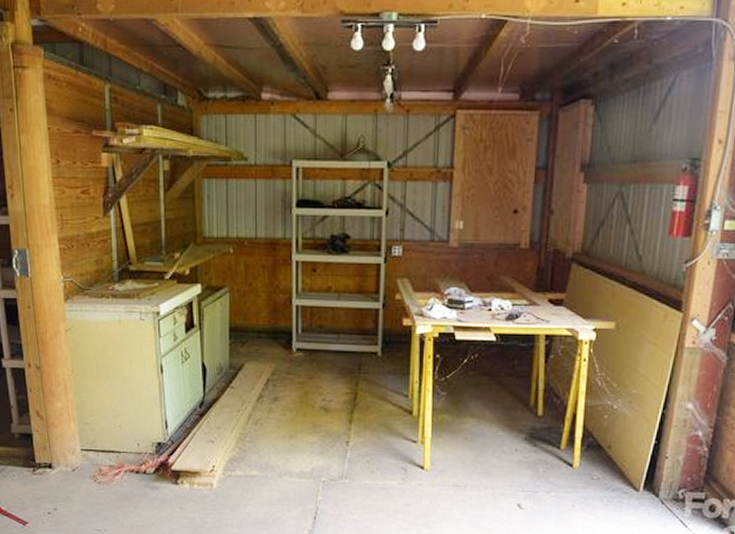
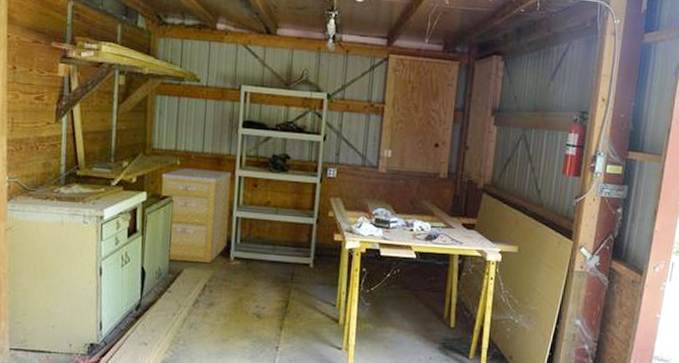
filing cabinet: none [215,256,288,357] -> present [161,168,231,264]

